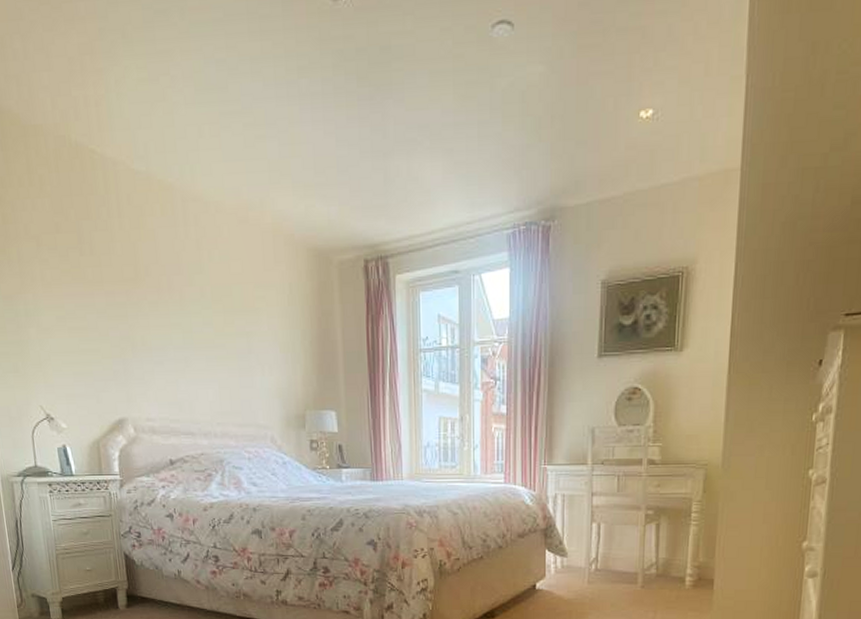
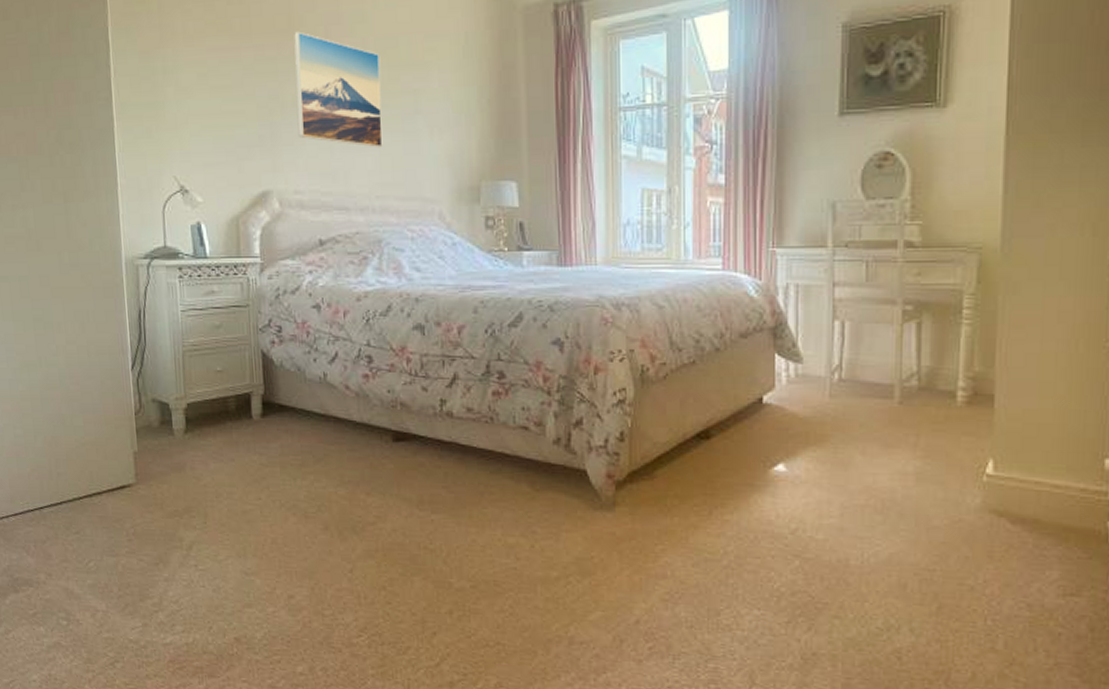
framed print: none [140,280,222,382] -> present [294,31,383,148]

